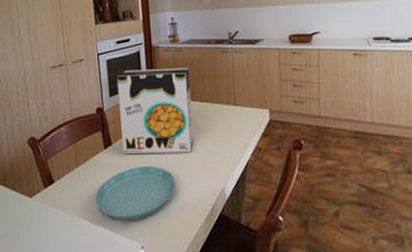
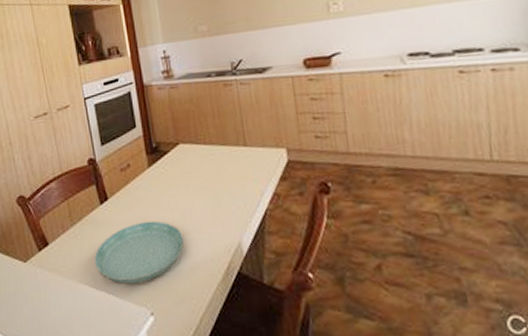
cereal box: present [117,68,194,153] -> none [107,106,201,208]

